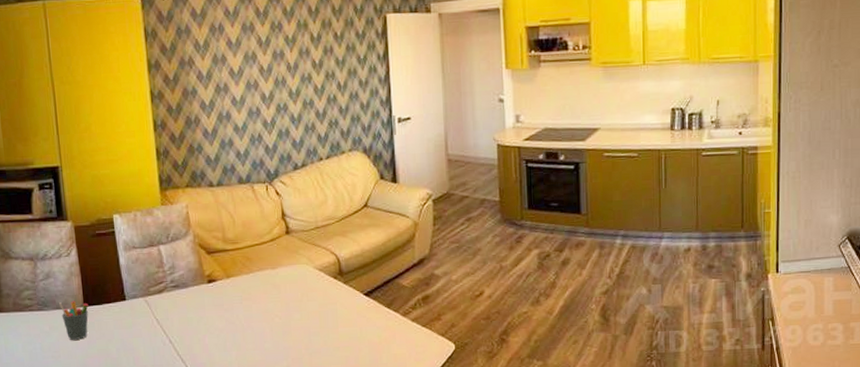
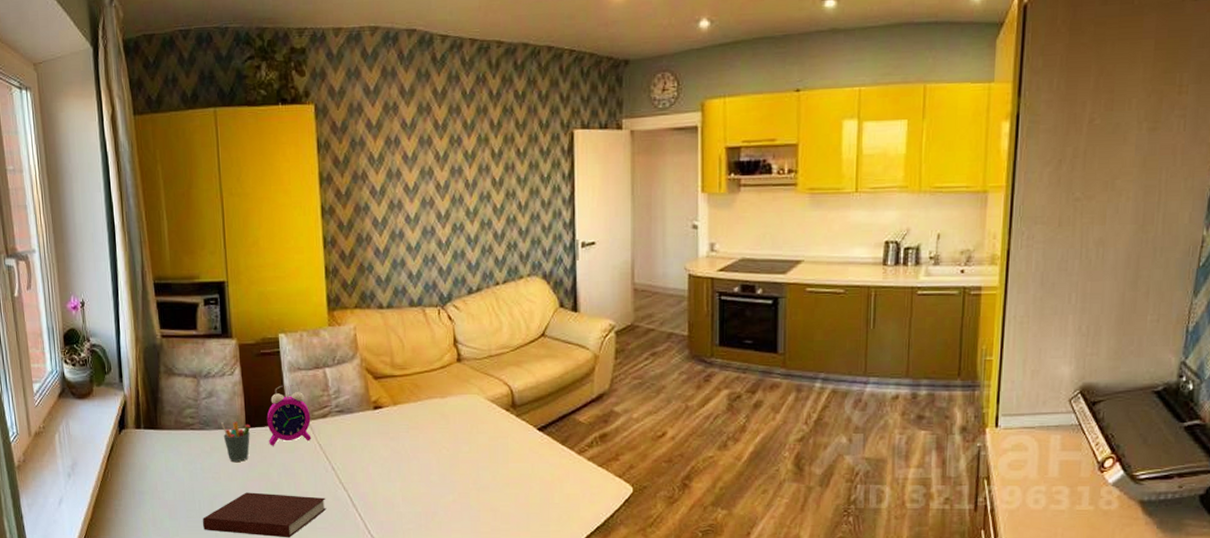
alarm clock: none [104,263,149,323] -> present [267,385,312,446]

